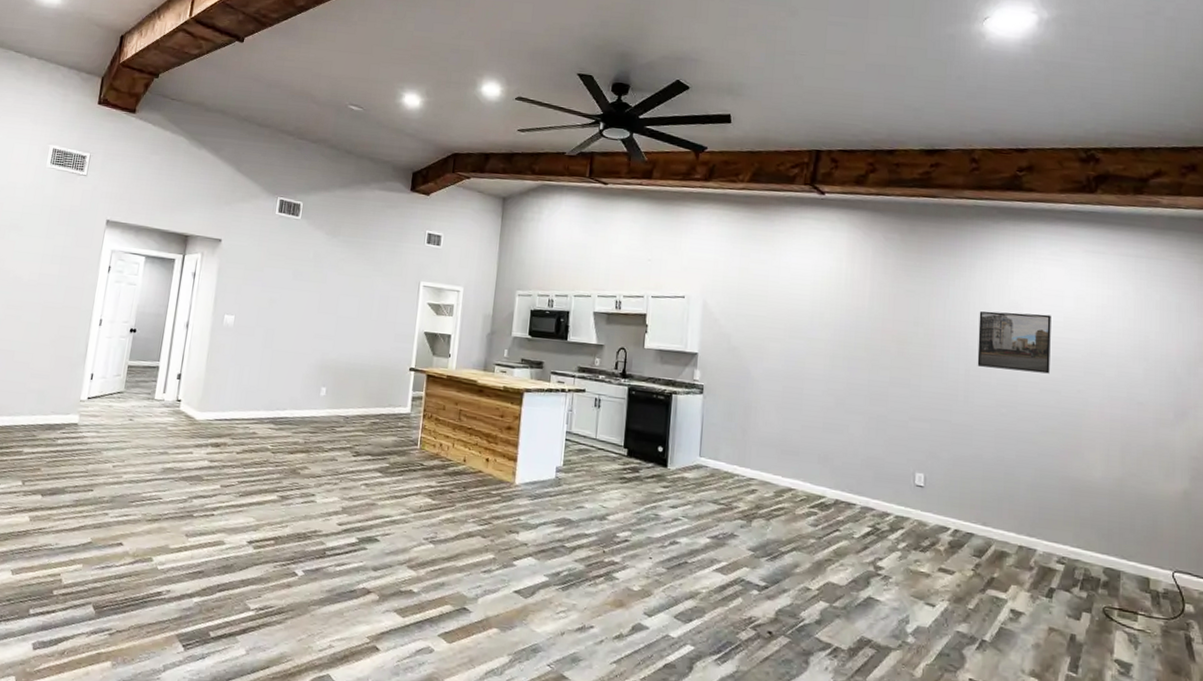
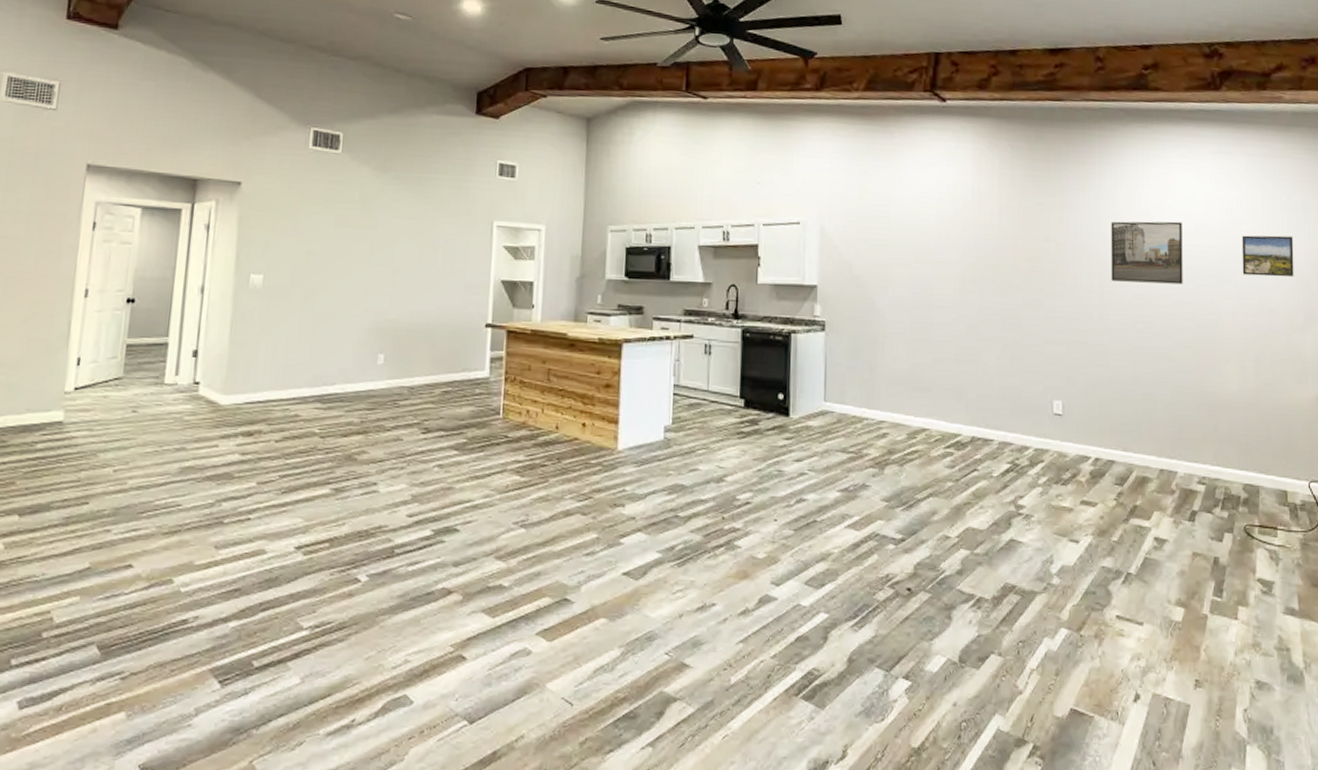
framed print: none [1111,331,1166,374] -> present [1241,235,1294,278]

